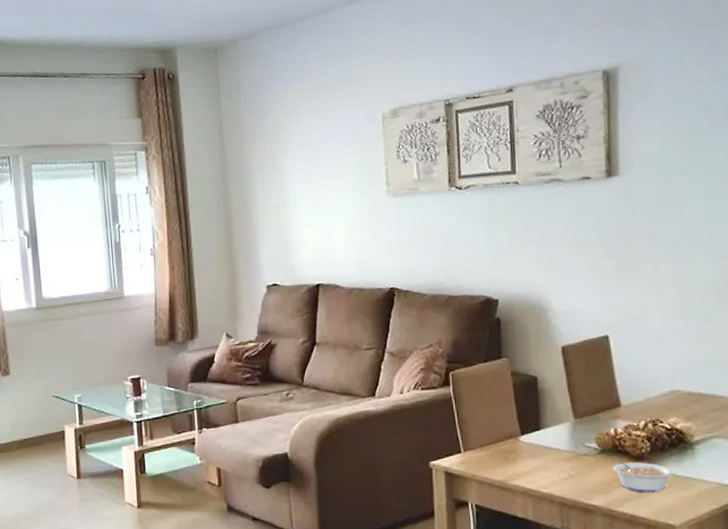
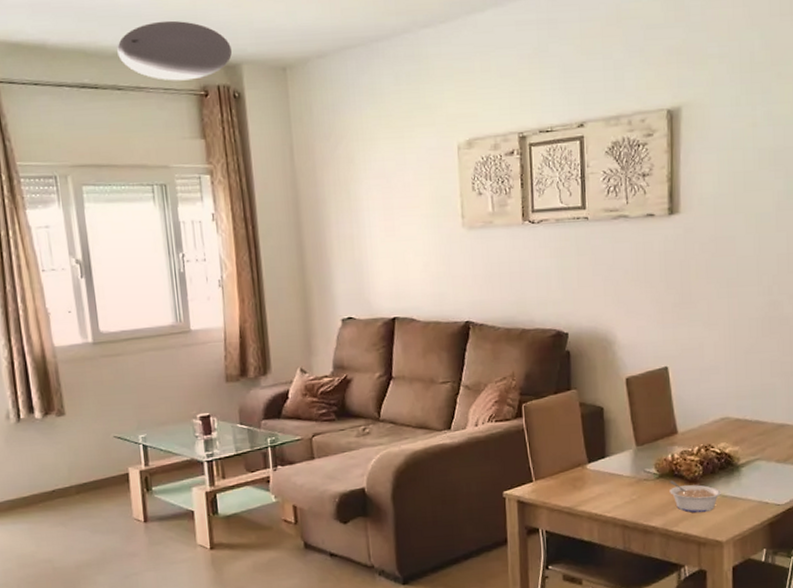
ceiling light: none [65,12,167,67] -> present [117,20,232,81]

